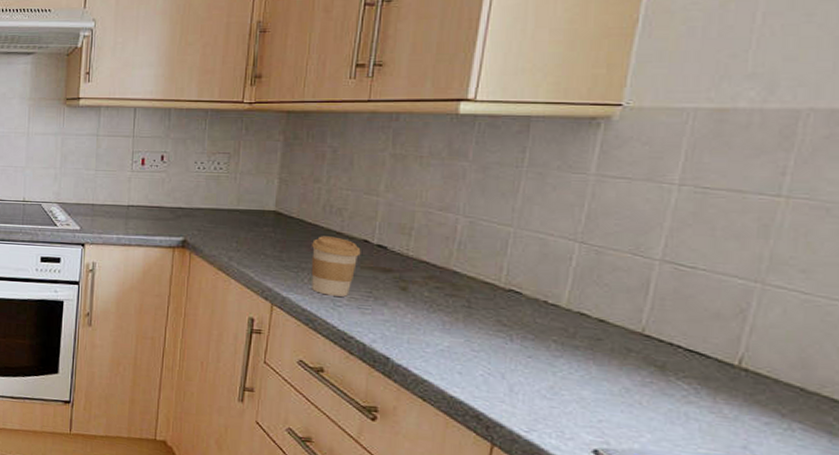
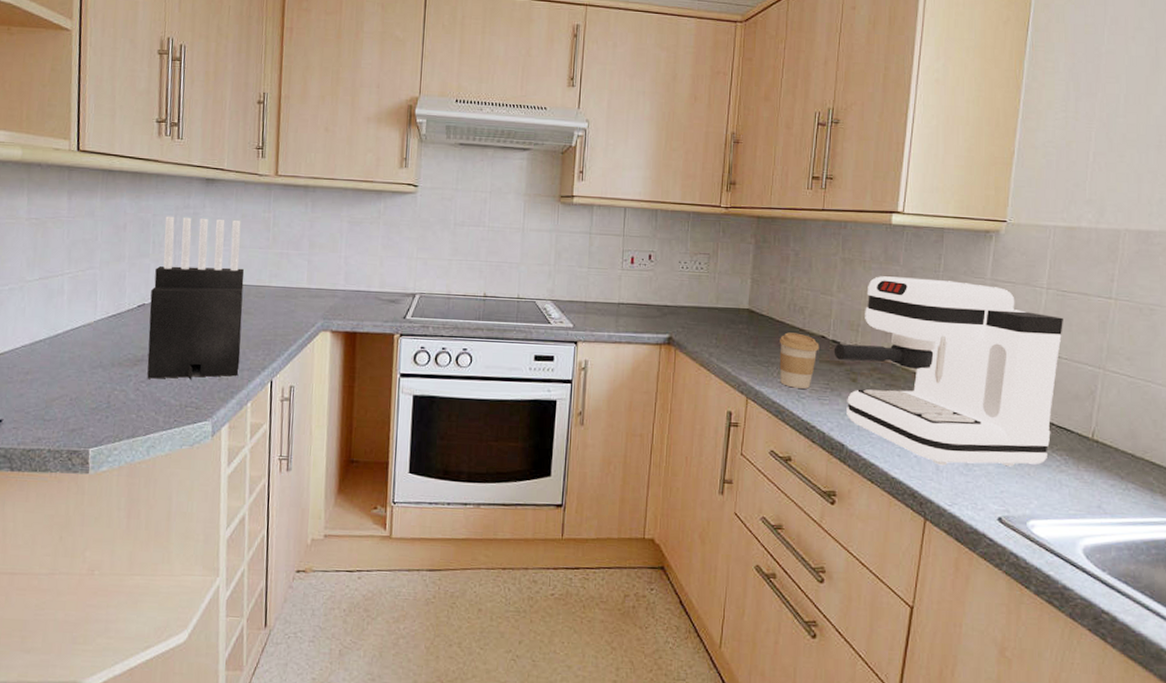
coffee maker: none [378,173,702,394] -> present [833,276,1063,467]

